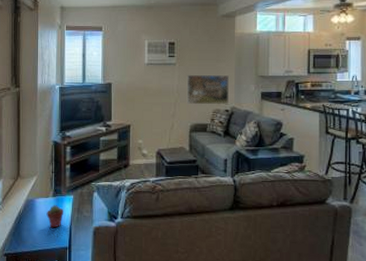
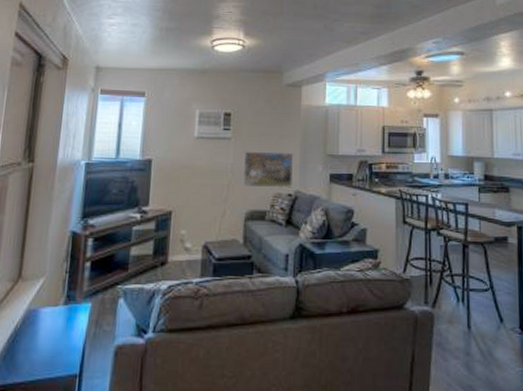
potted succulent: present [46,205,63,228] -> none [52,316,77,348]

